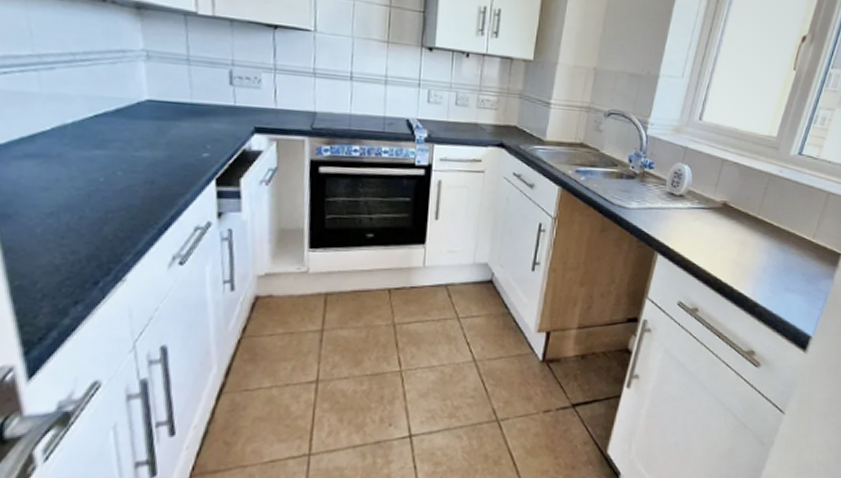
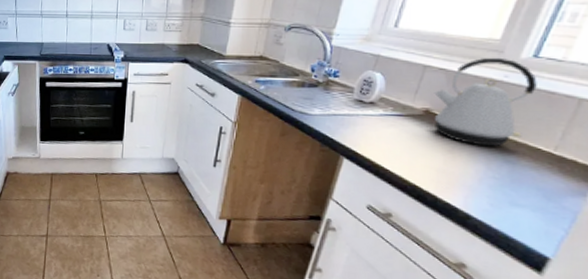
kettle: none [730,153,801,237] -> present [434,57,537,147]

